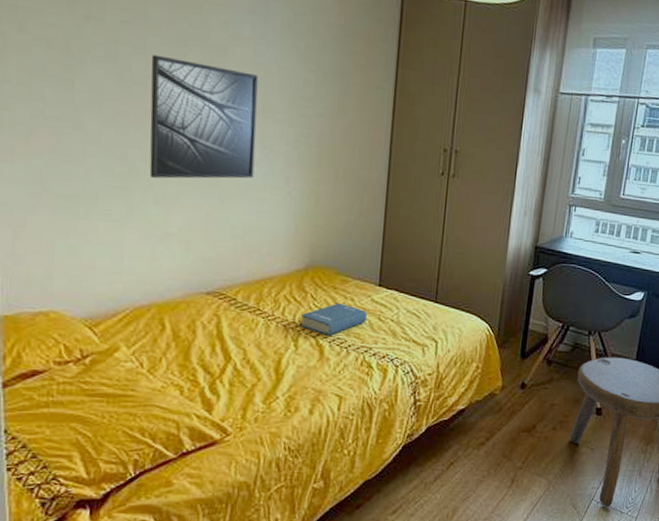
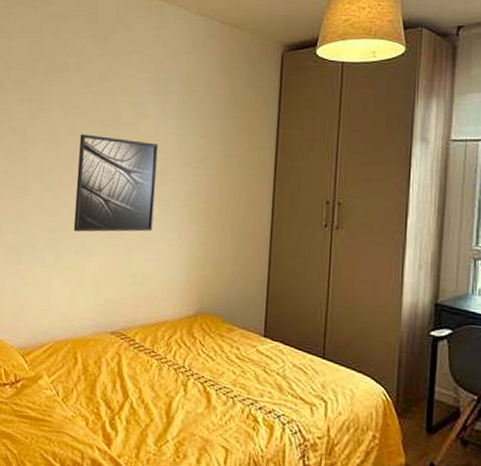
hardback book: present [301,302,368,336] -> none [190,350,253,384]

